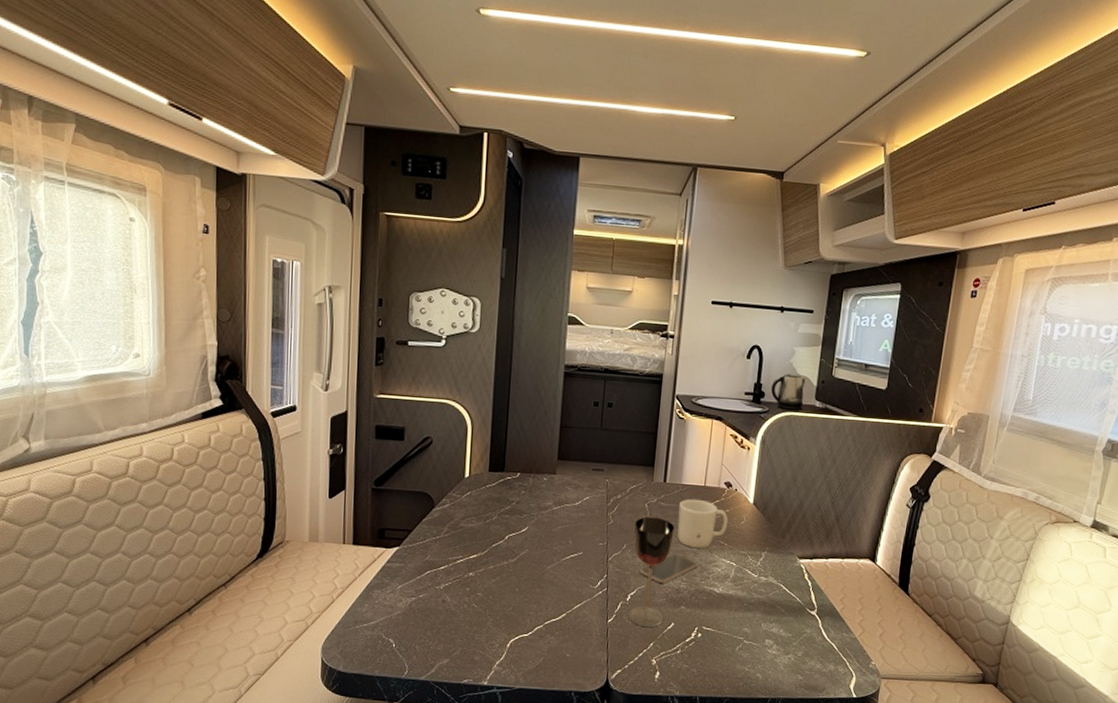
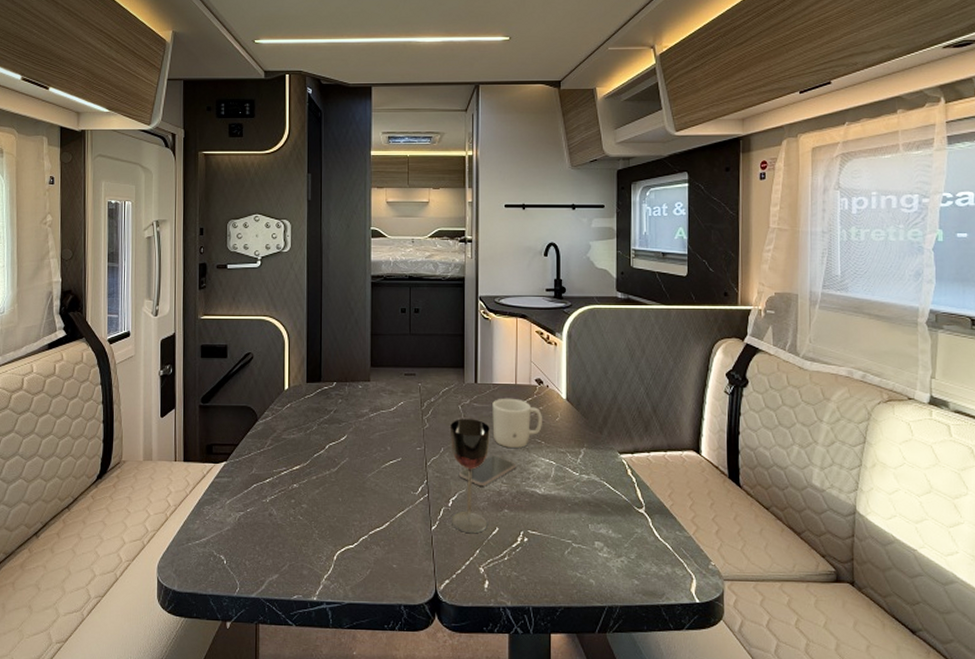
kettle: present [770,373,806,411] -> none [571,267,605,304]

